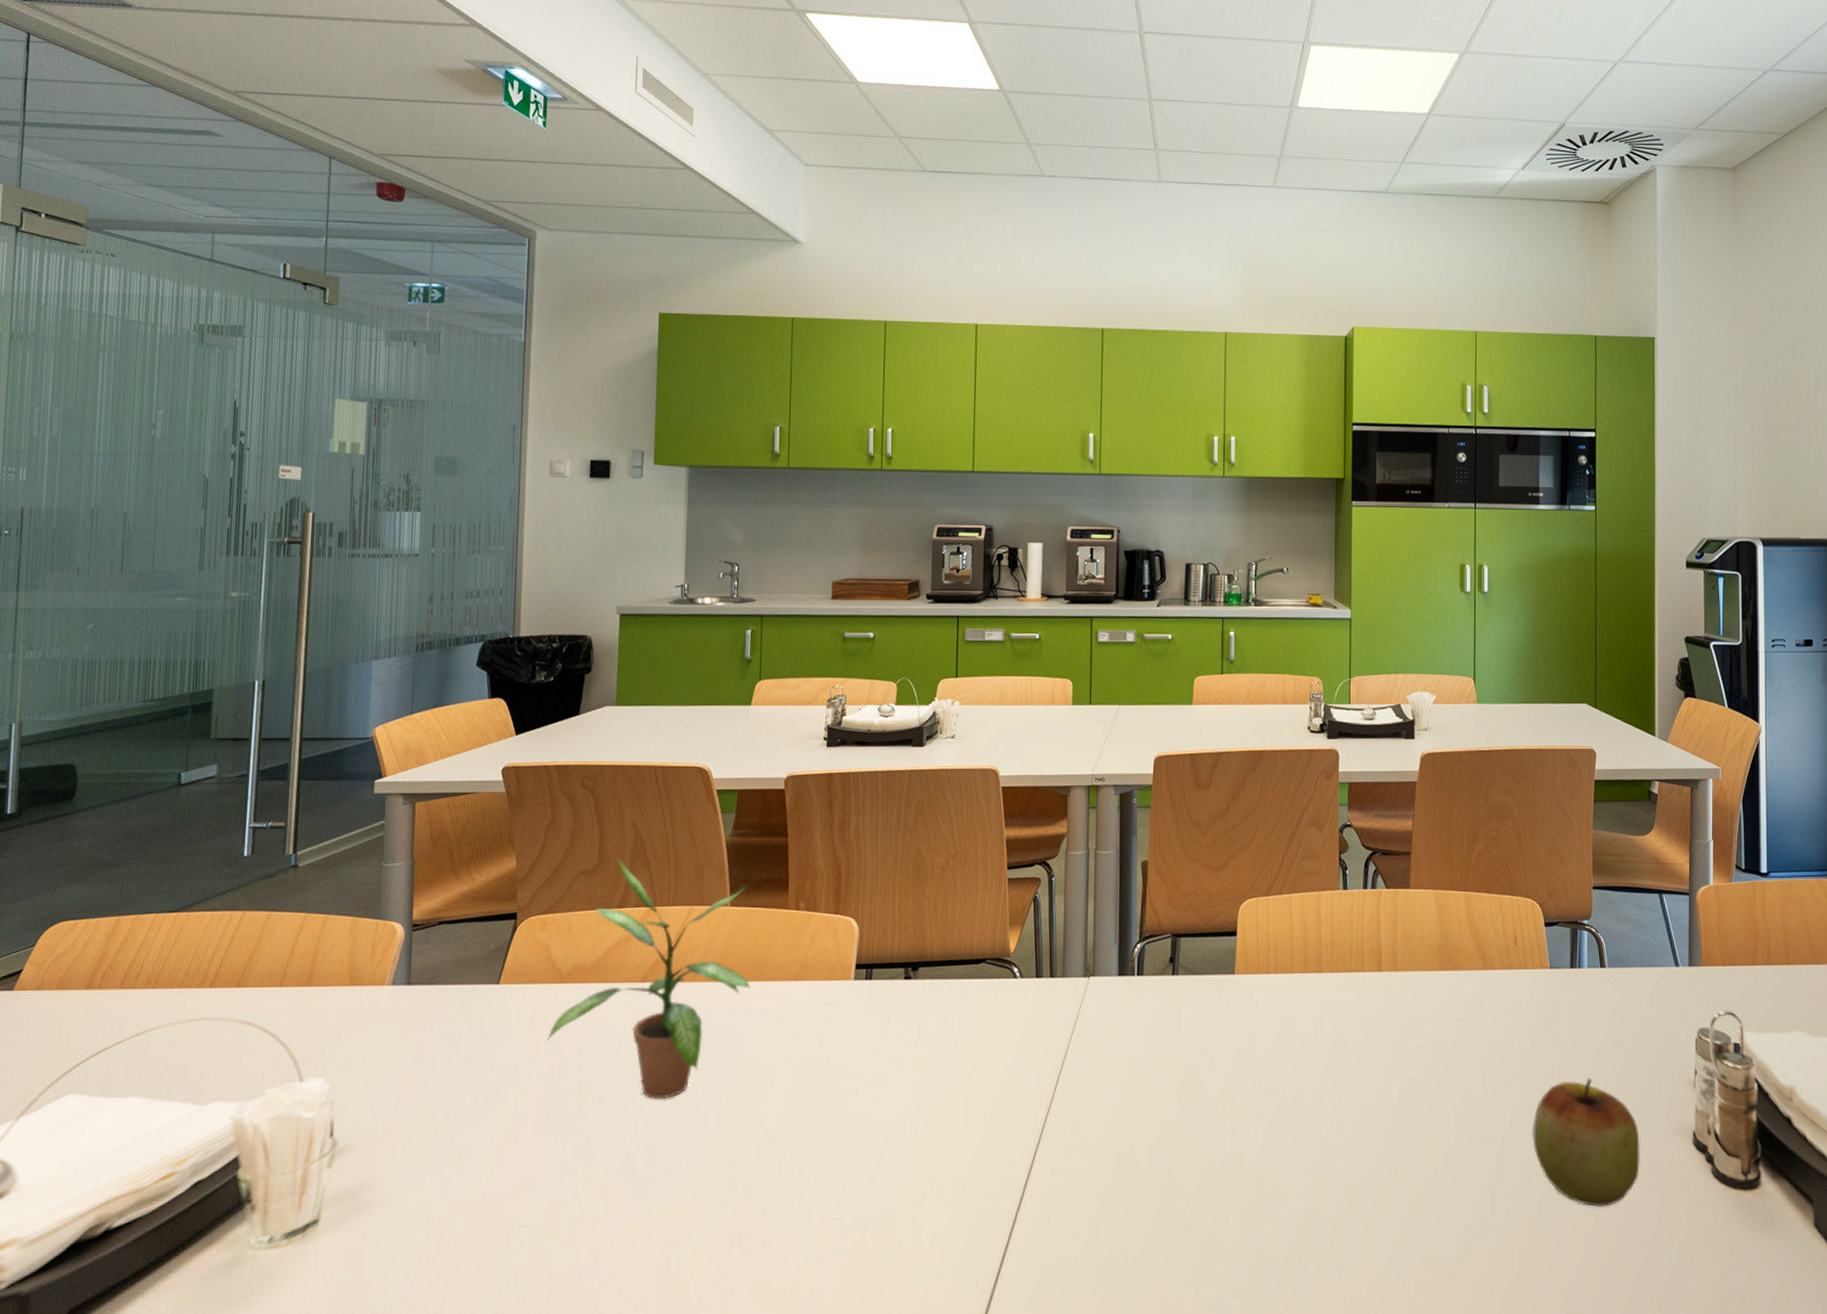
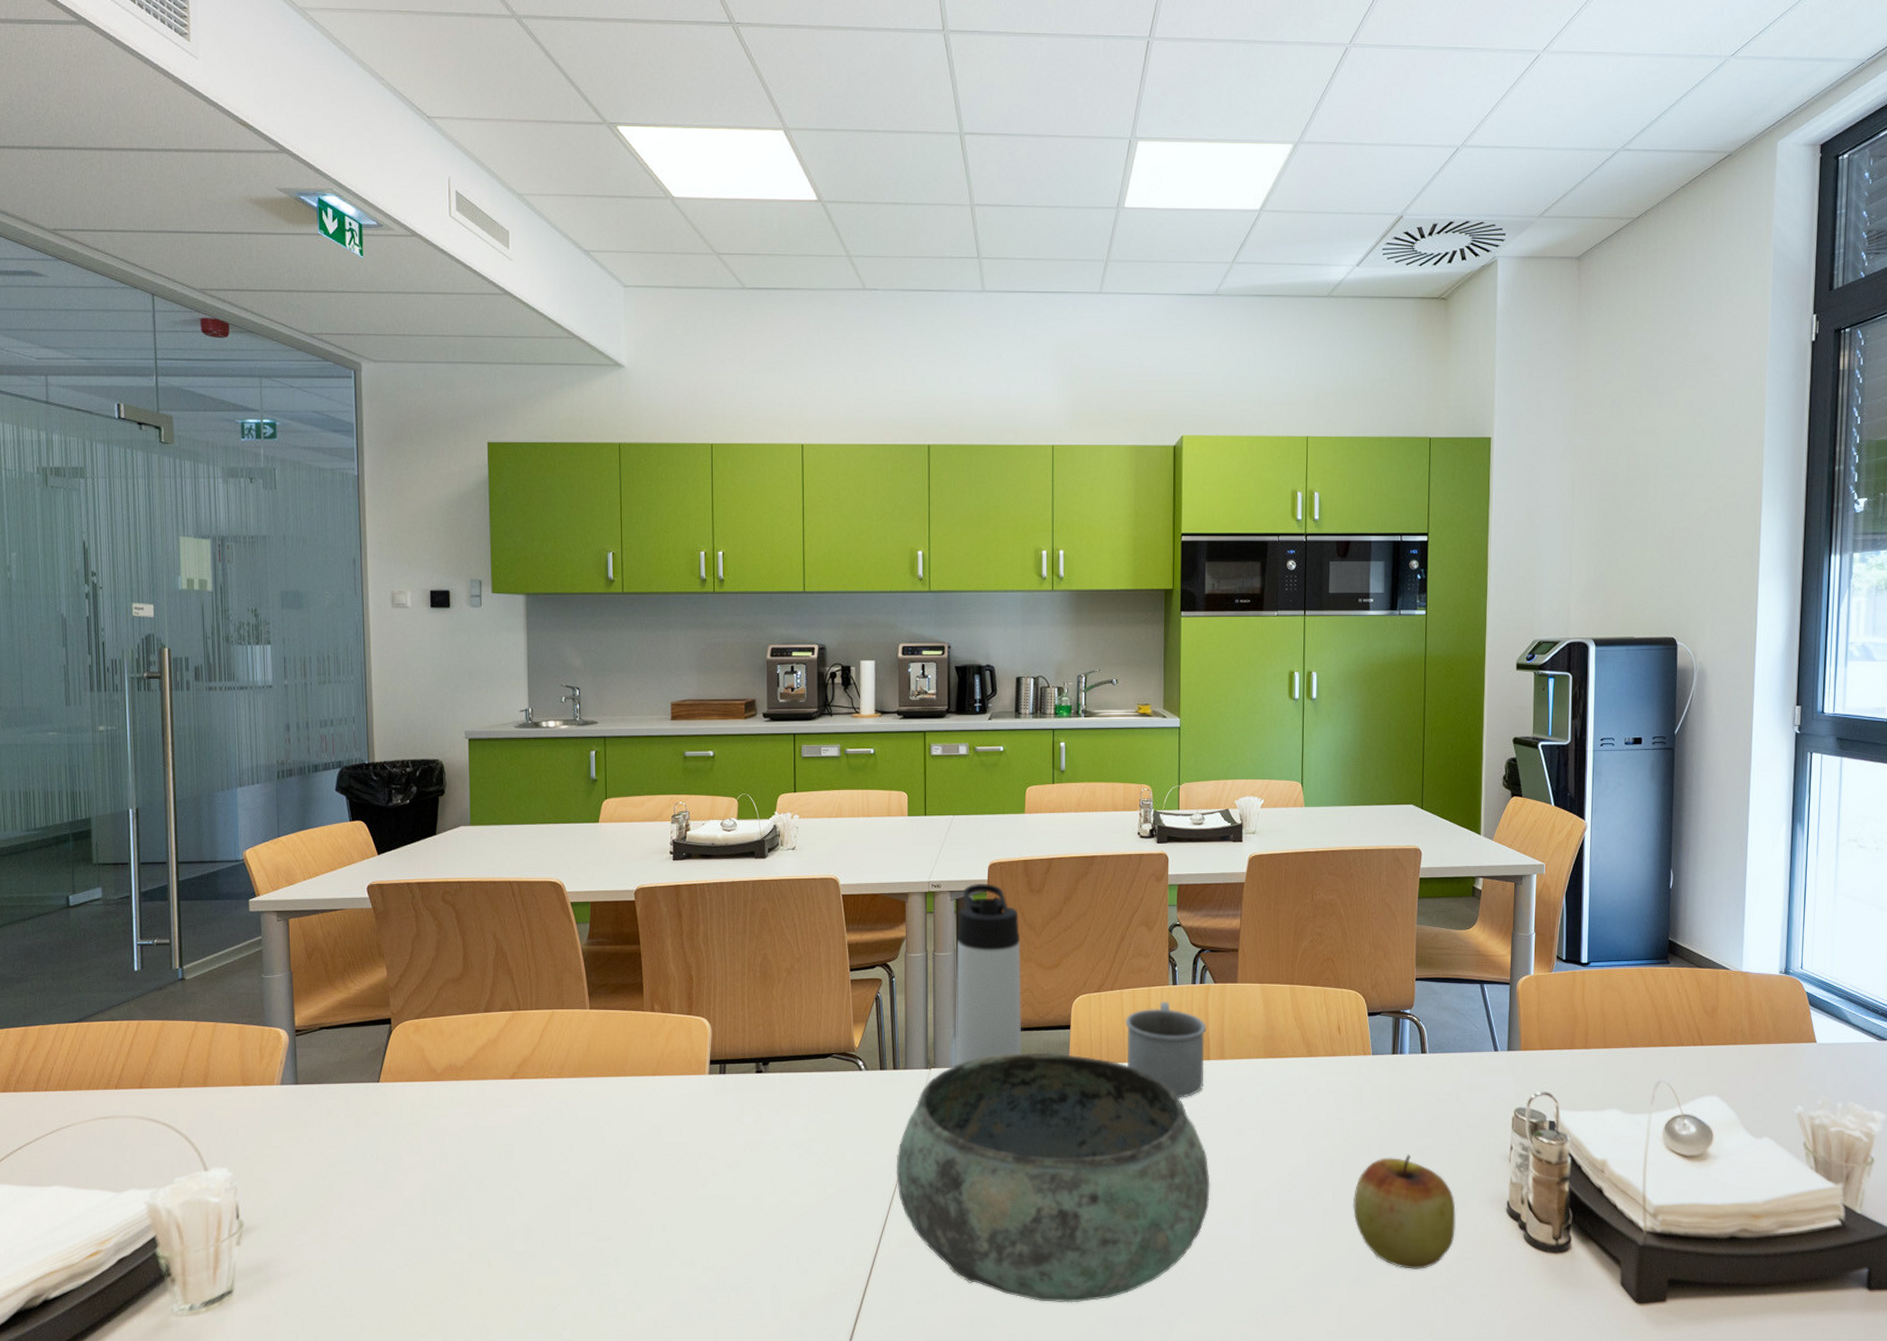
potted plant: present [547,859,750,1099] -> none [427,967,612,1183]
bowl: none [1050,961,1383,1242] -> present [896,1053,1210,1303]
thermos bottle: none [1115,778,1187,974] -> present [954,884,1022,1066]
mug: none [1295,907,1378,1013] -> present [1126,1001,1206,1098]

